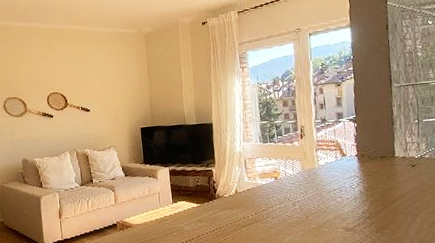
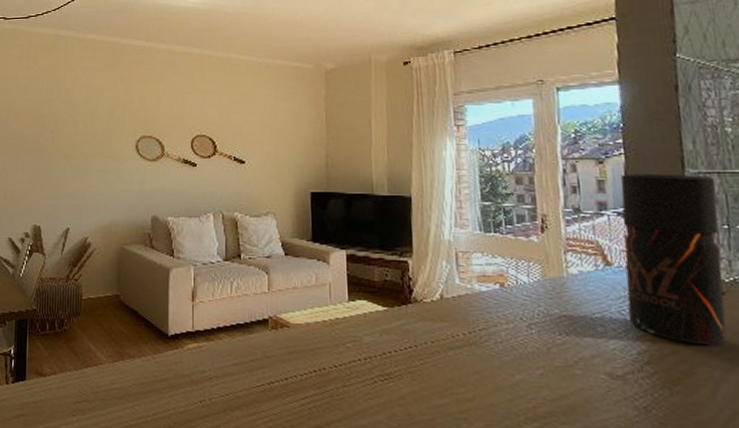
pepper grinder: none [351,87,416,201] -> present [620,173,727,345]

